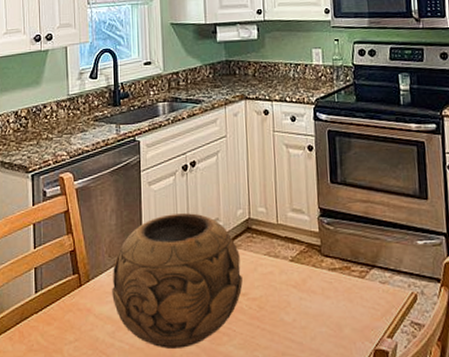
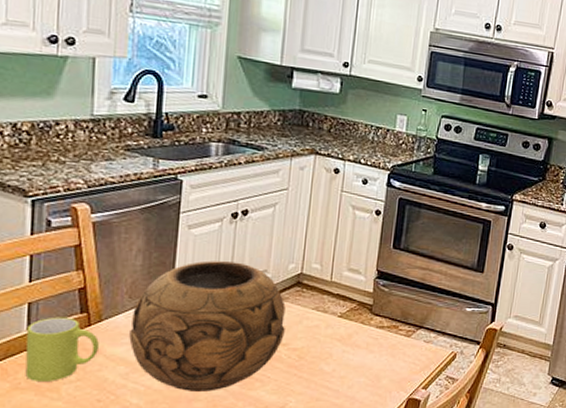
mug: none [35,279,89,343] -> present [25,317,99,381]

